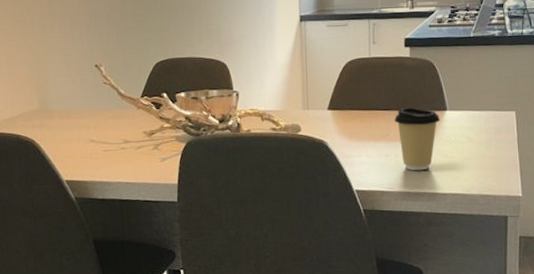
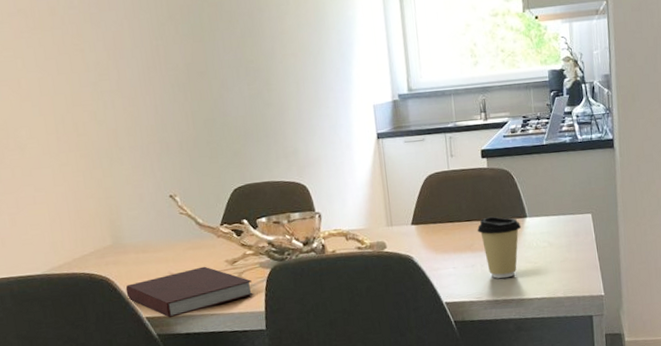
notebook: none [49,136,169,183] -> present [125,266,254,318]

